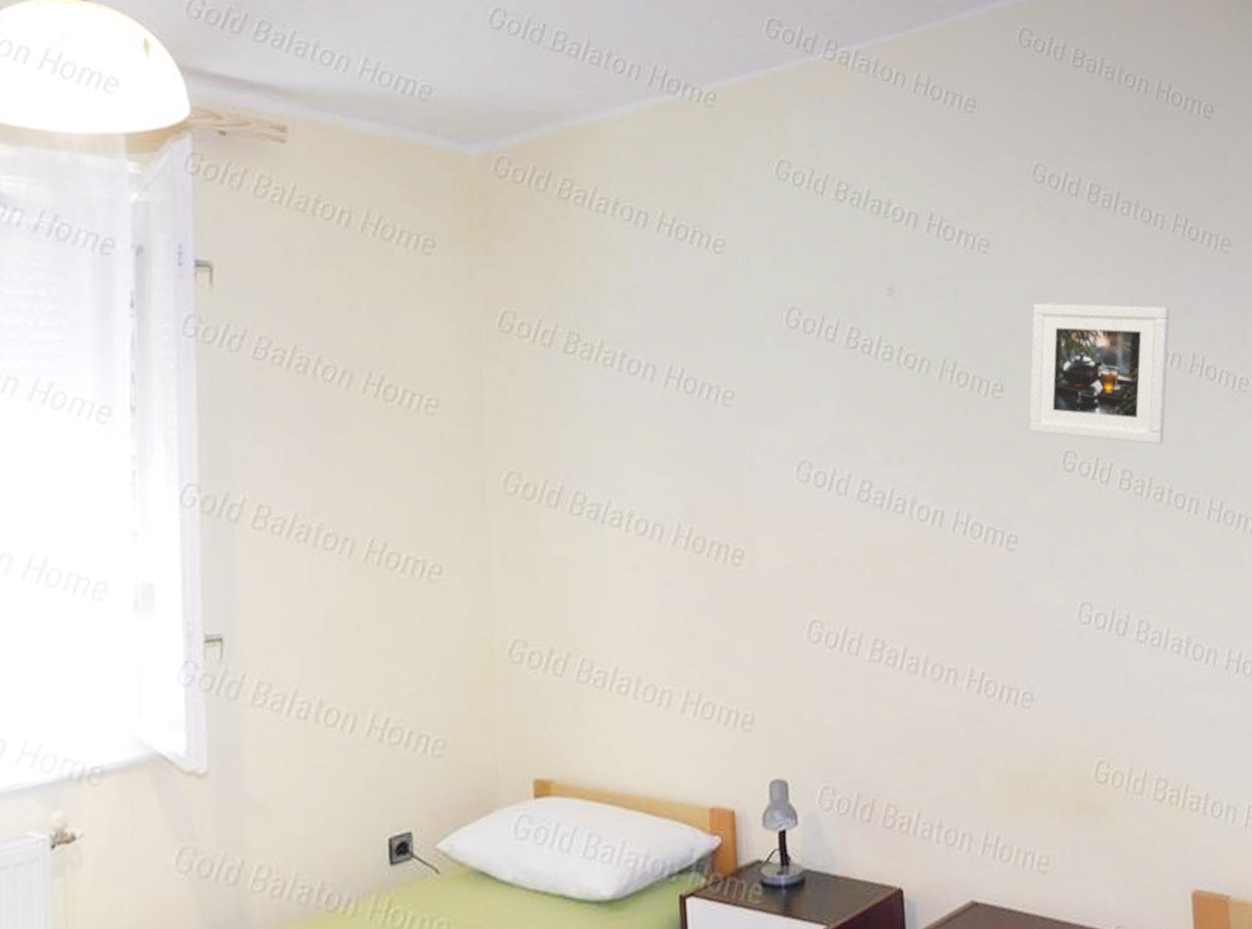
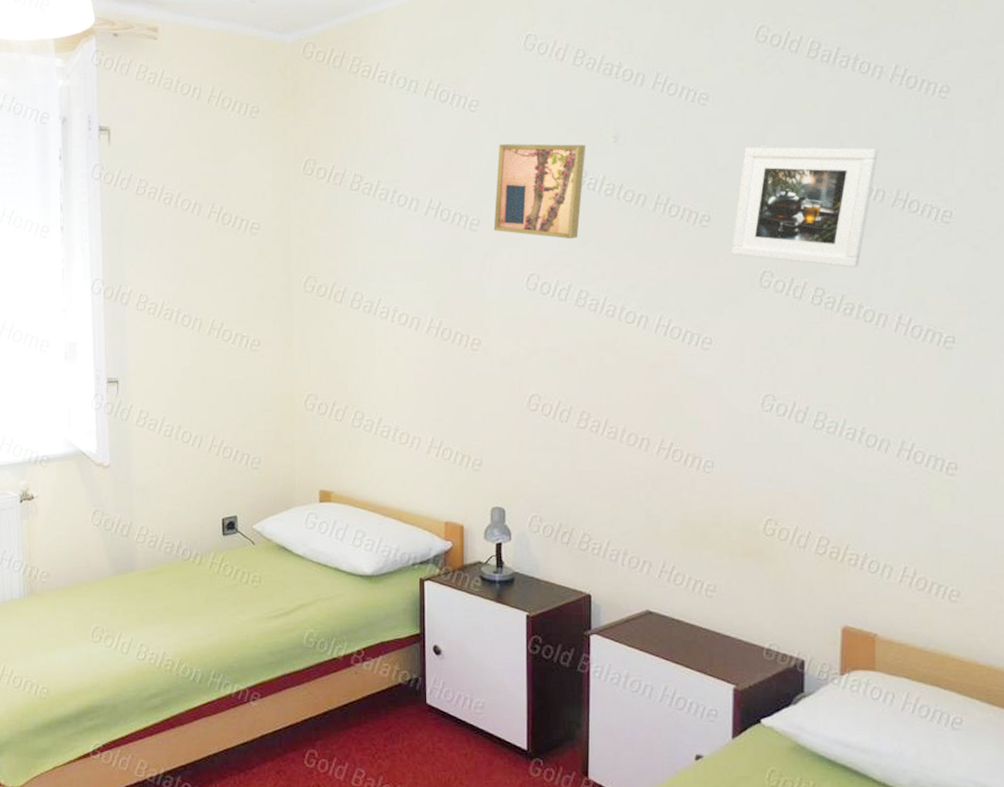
wall art: none [752,295,857,416] -> present [493,144,586,240]

